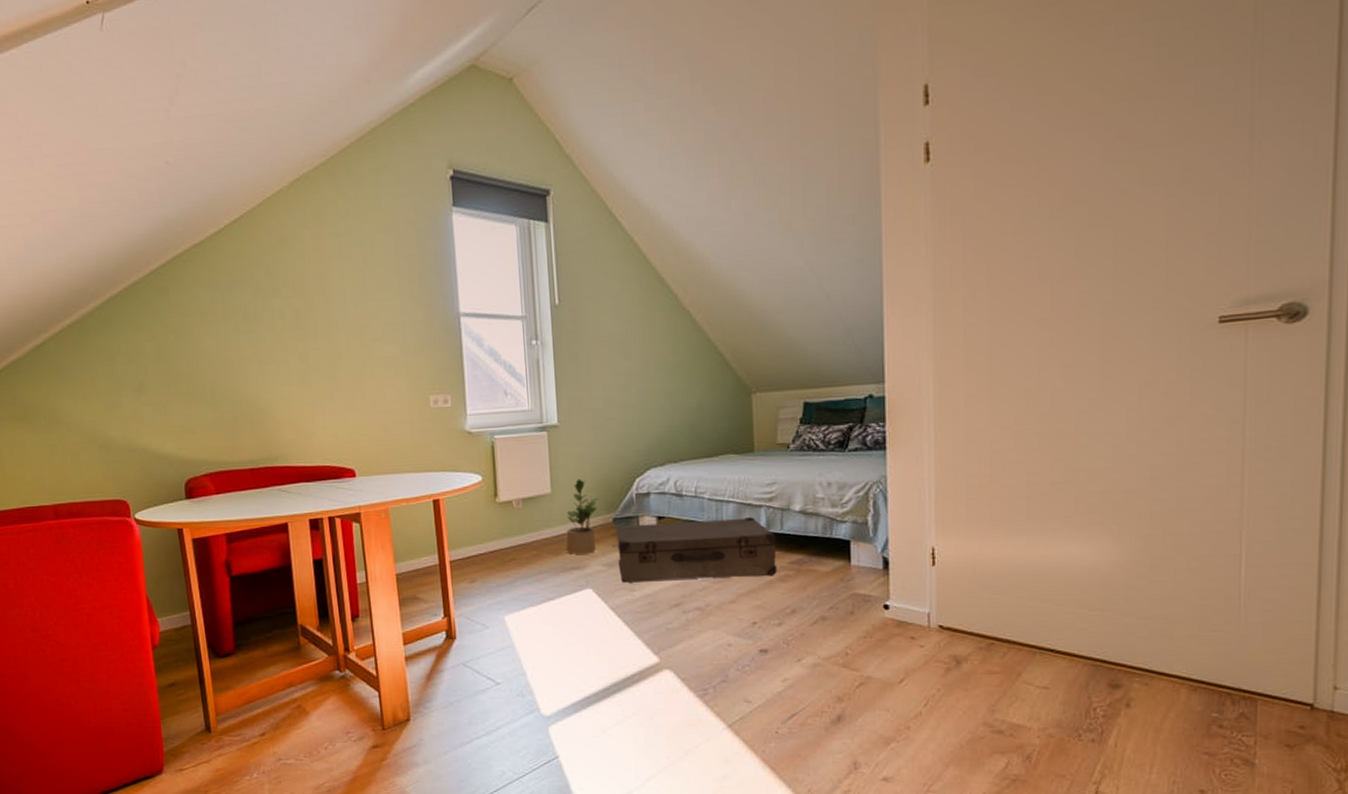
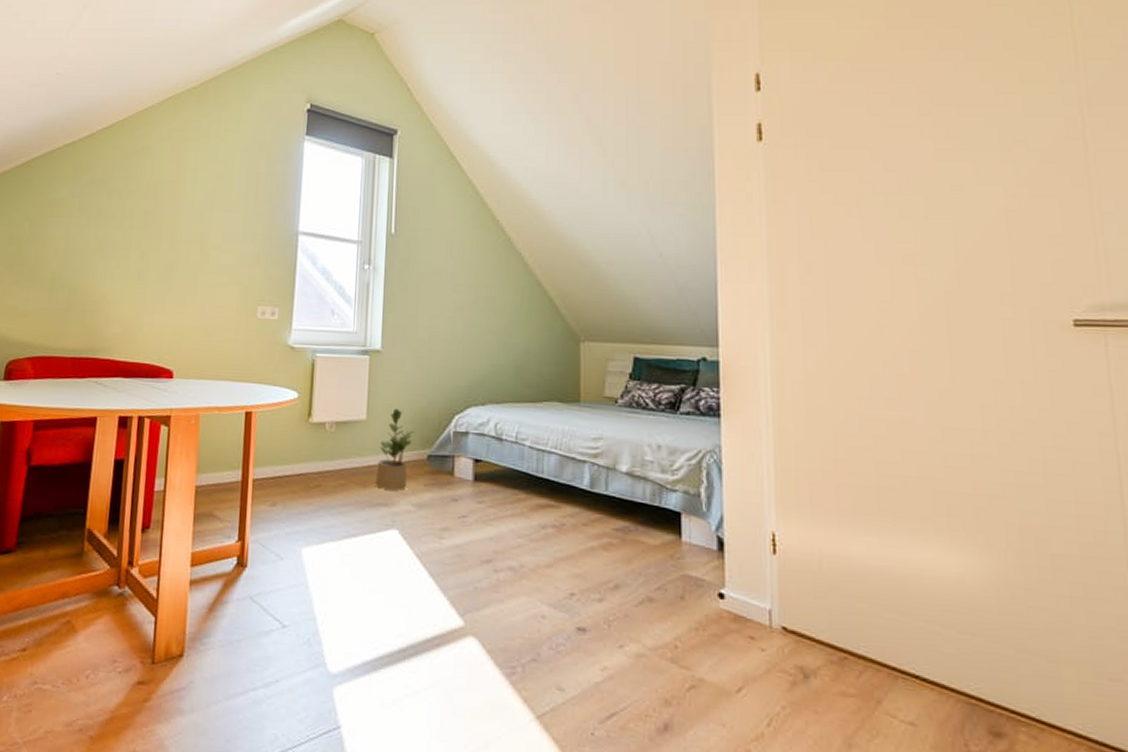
suitcase: present [616,517,778,583] -> none [429,463,600,543]

